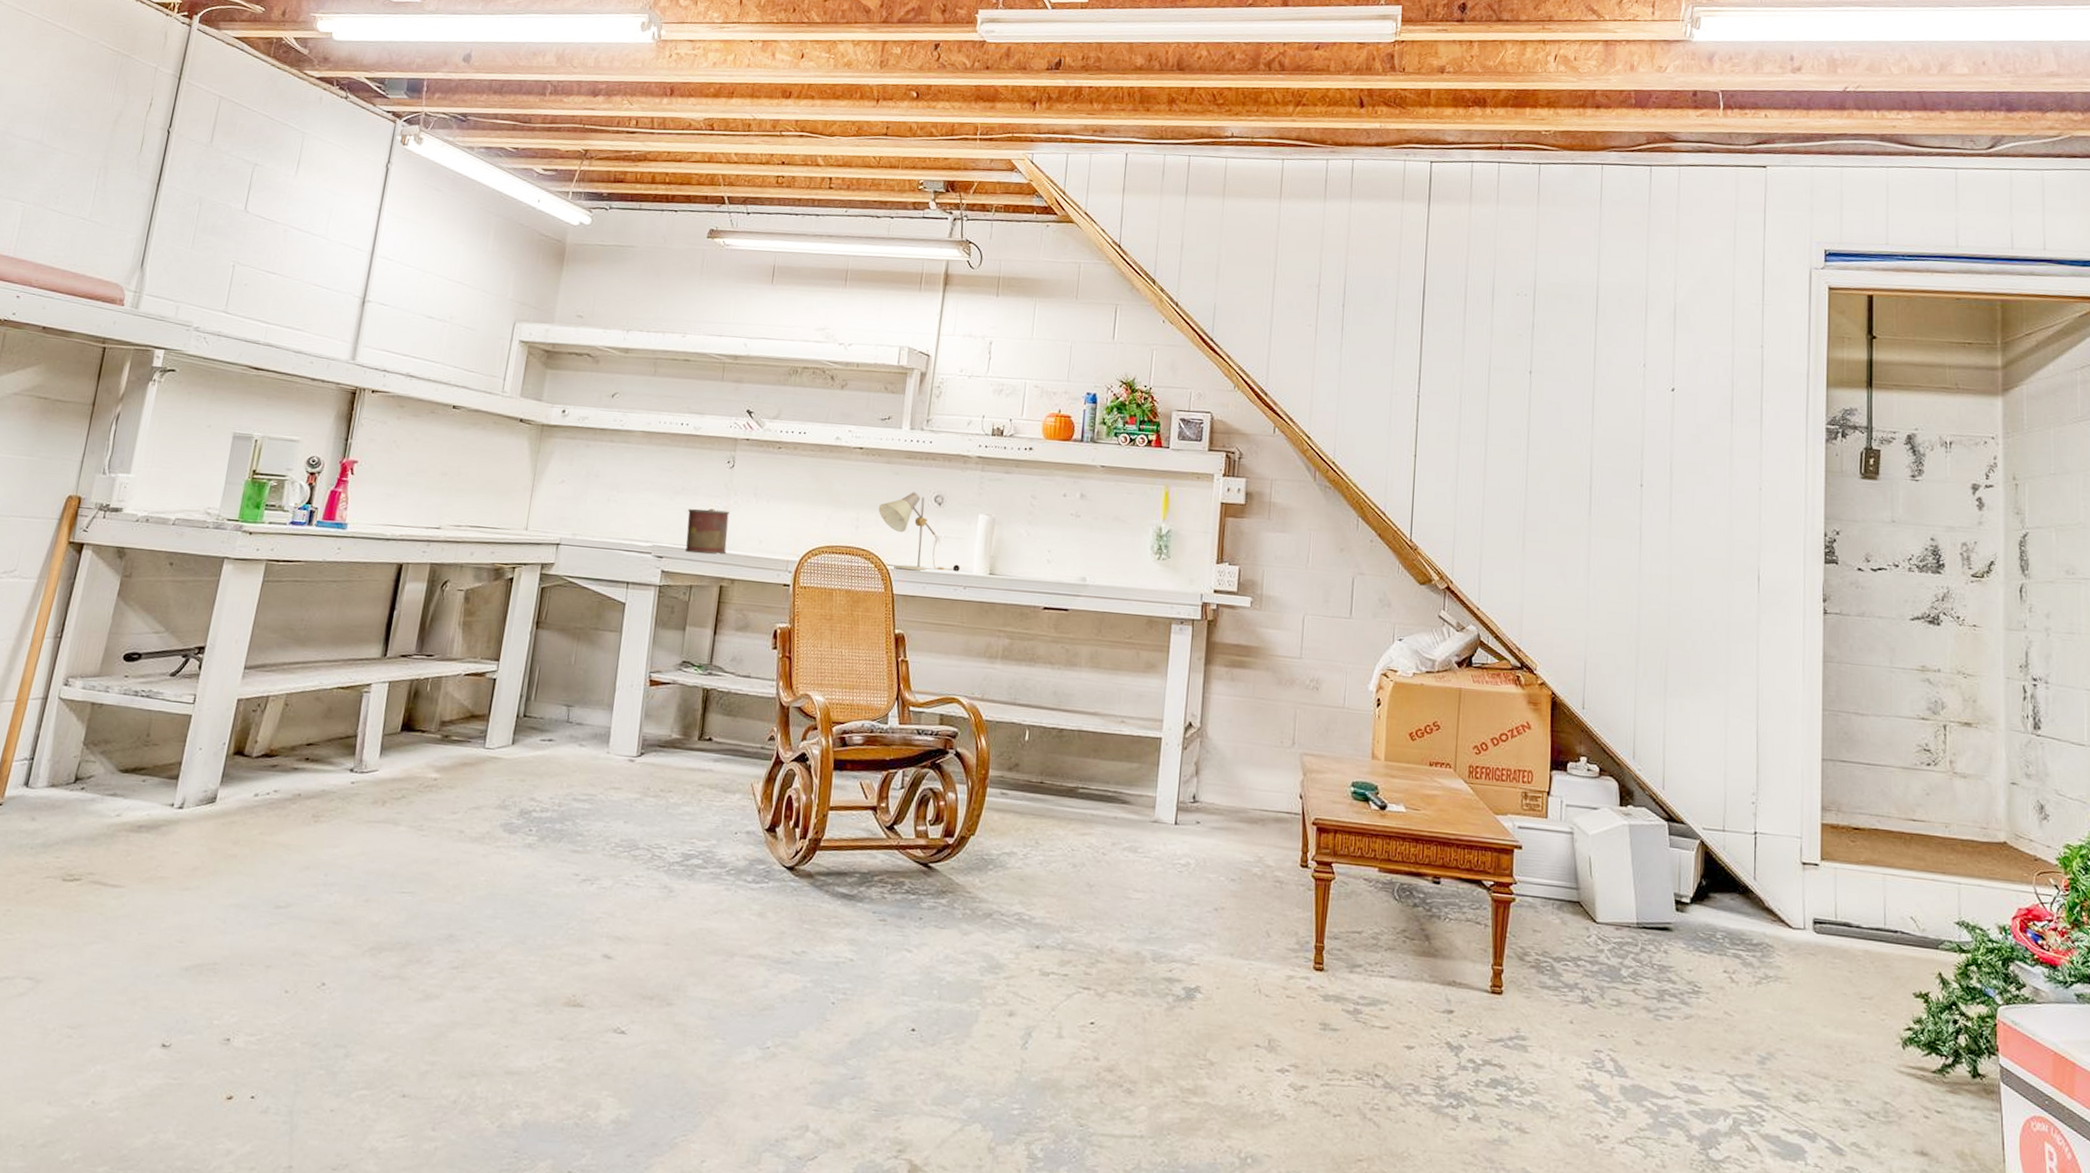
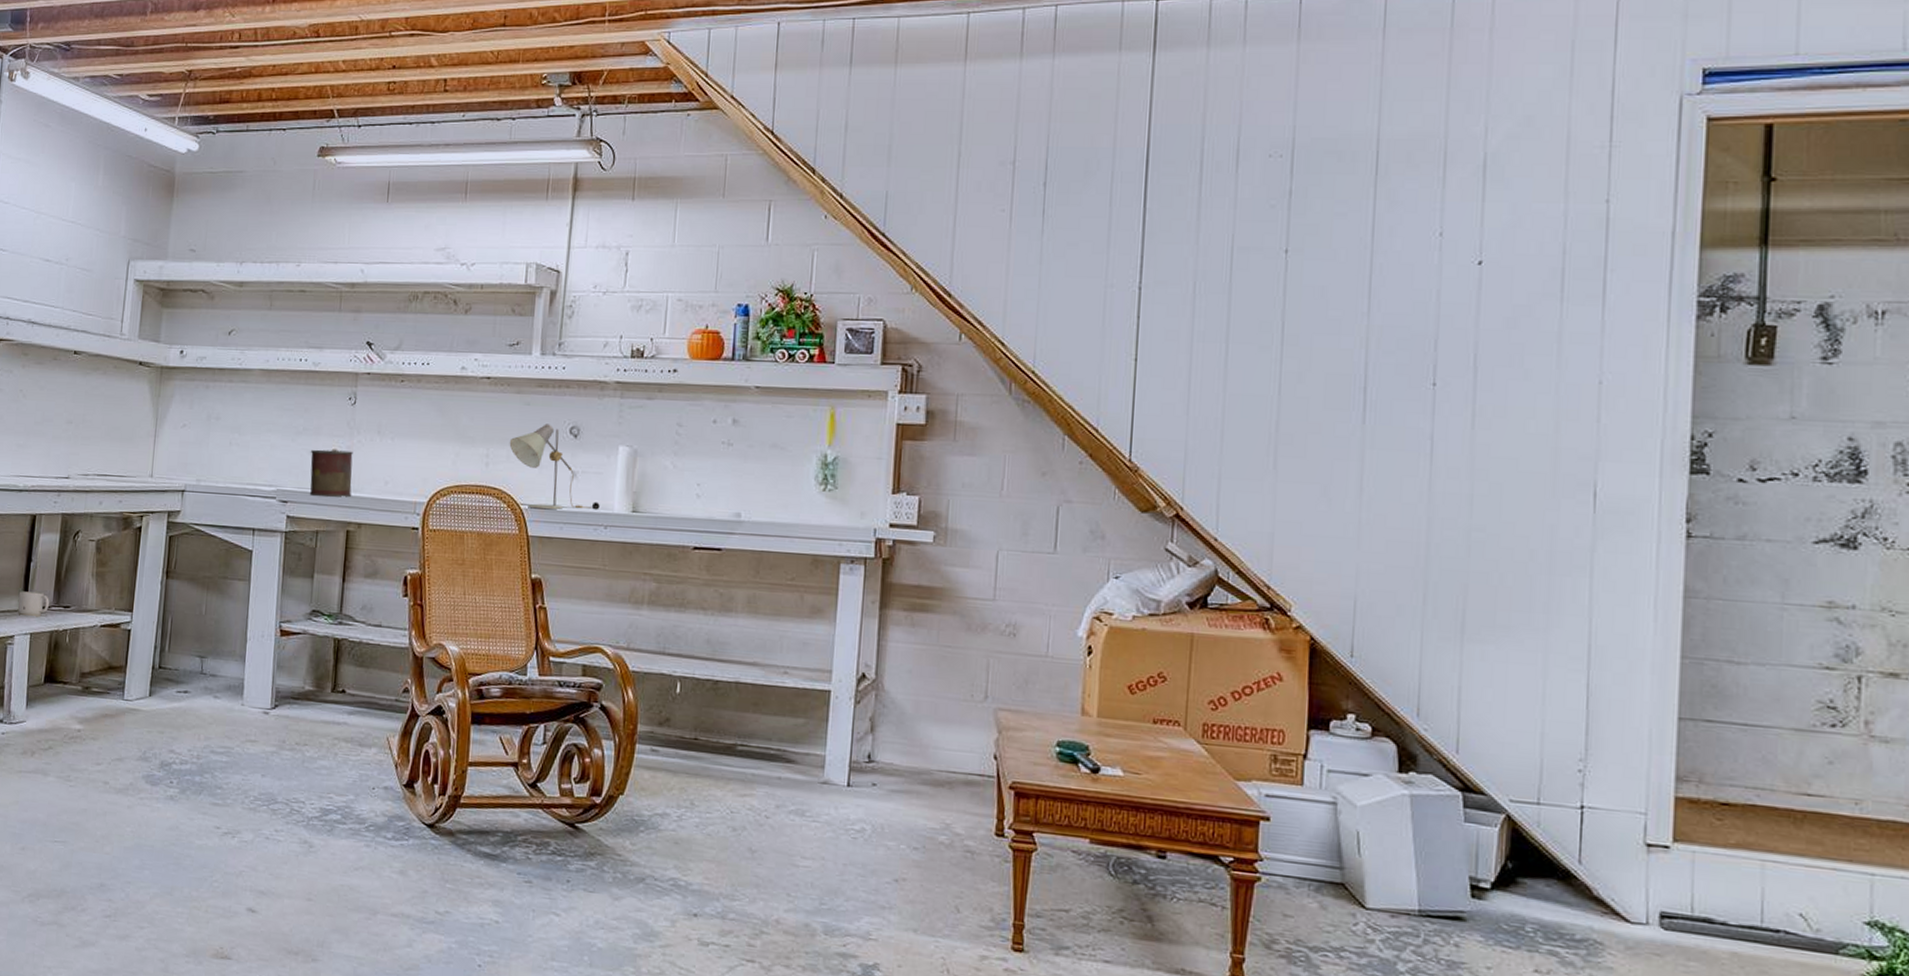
mug: none [377,639,412,666] -> present [17,591,49,618]

